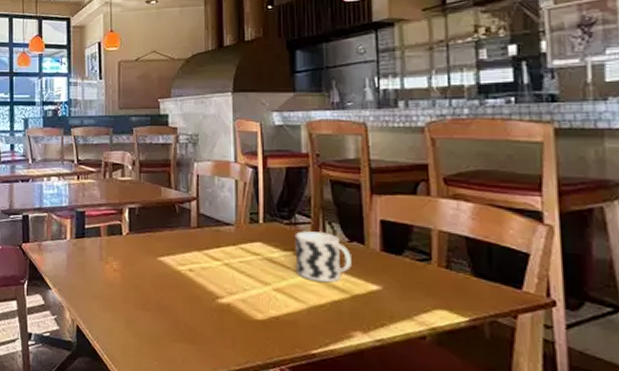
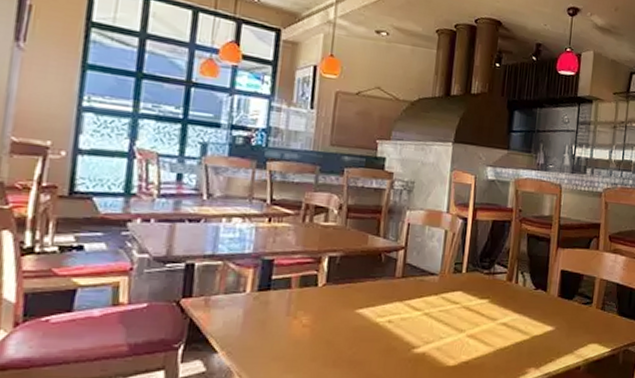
cup: present [294,231,351,283] -> none [489,280,535,327]

